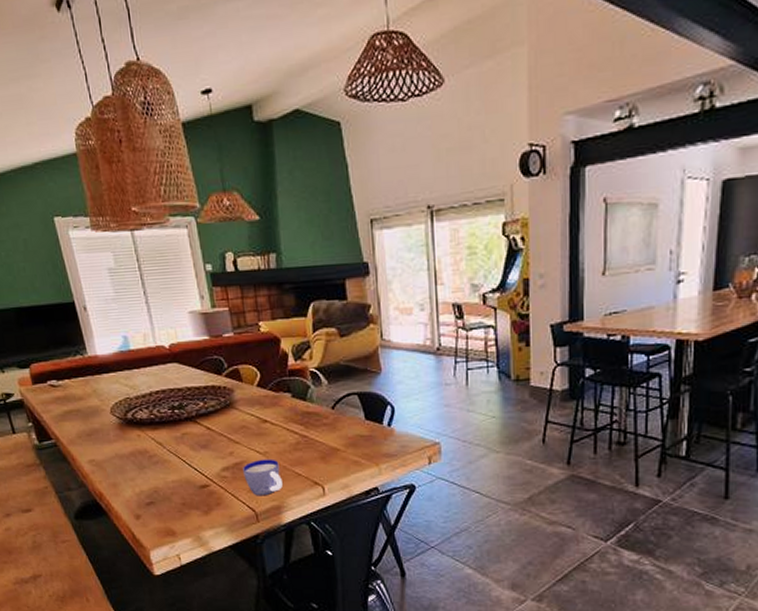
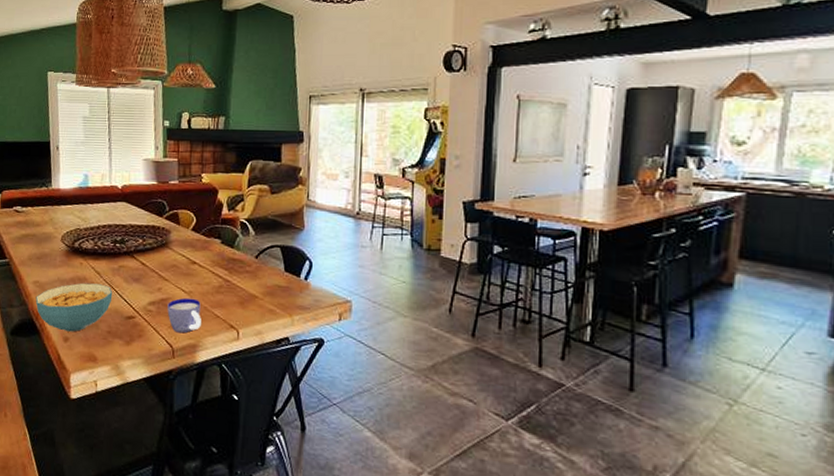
cereal bowl: none [94,455,181,509] -> present [35,283,113,332]

